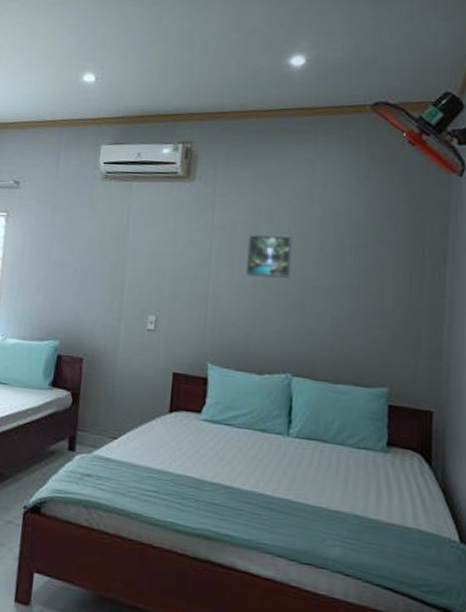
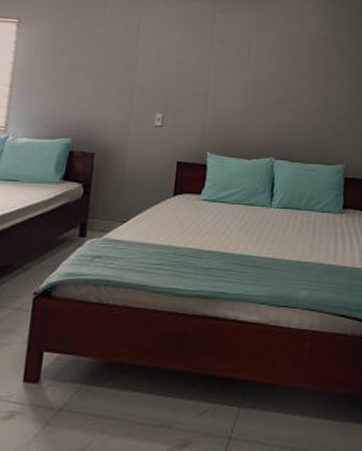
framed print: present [245,234,293,278] -> none [239,45,277,81]

